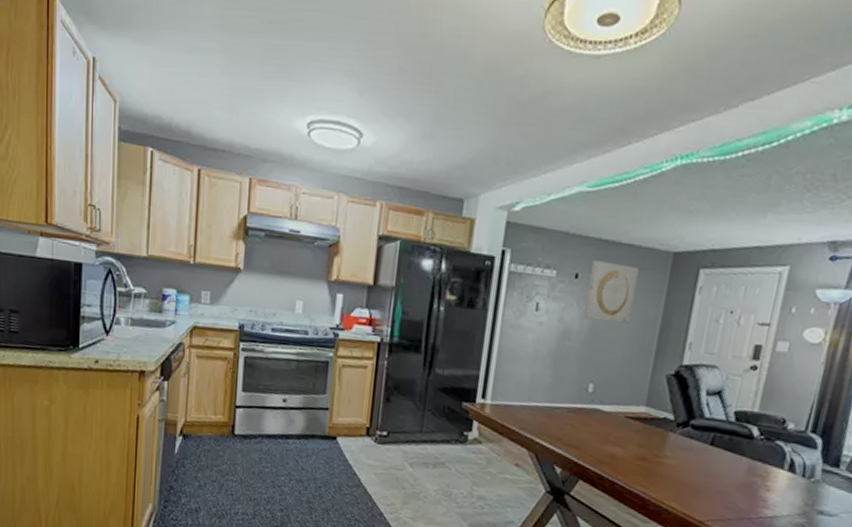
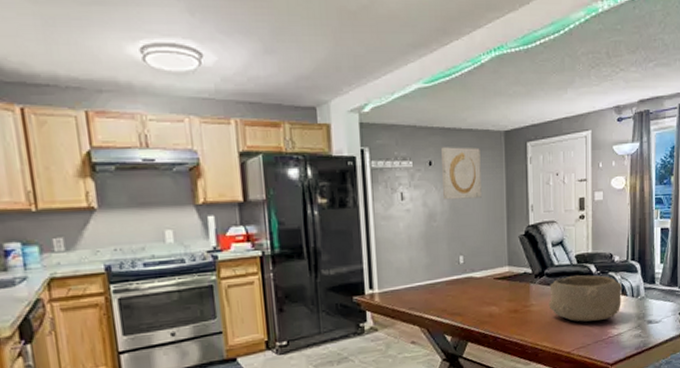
bowl: none [687,433,792,496] -> present [548,274,623,322]

